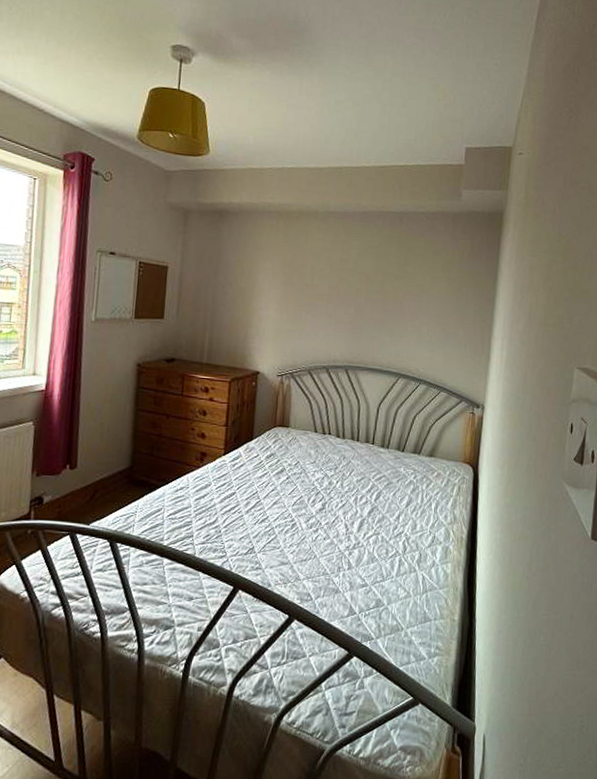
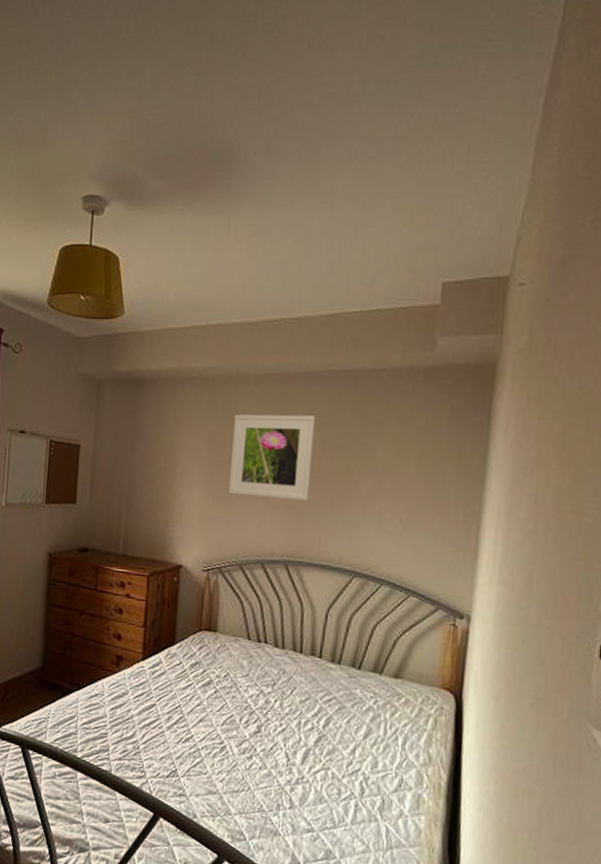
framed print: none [299,244,371,316] -> present [228,414,316,500]

